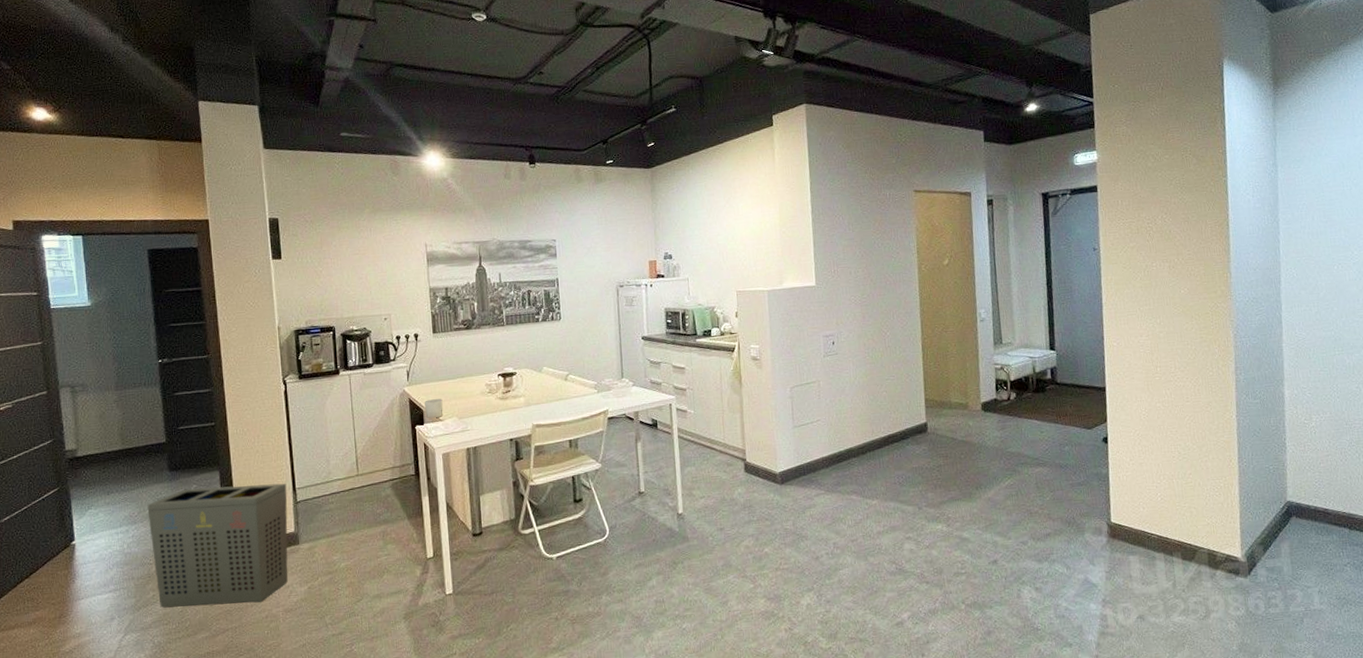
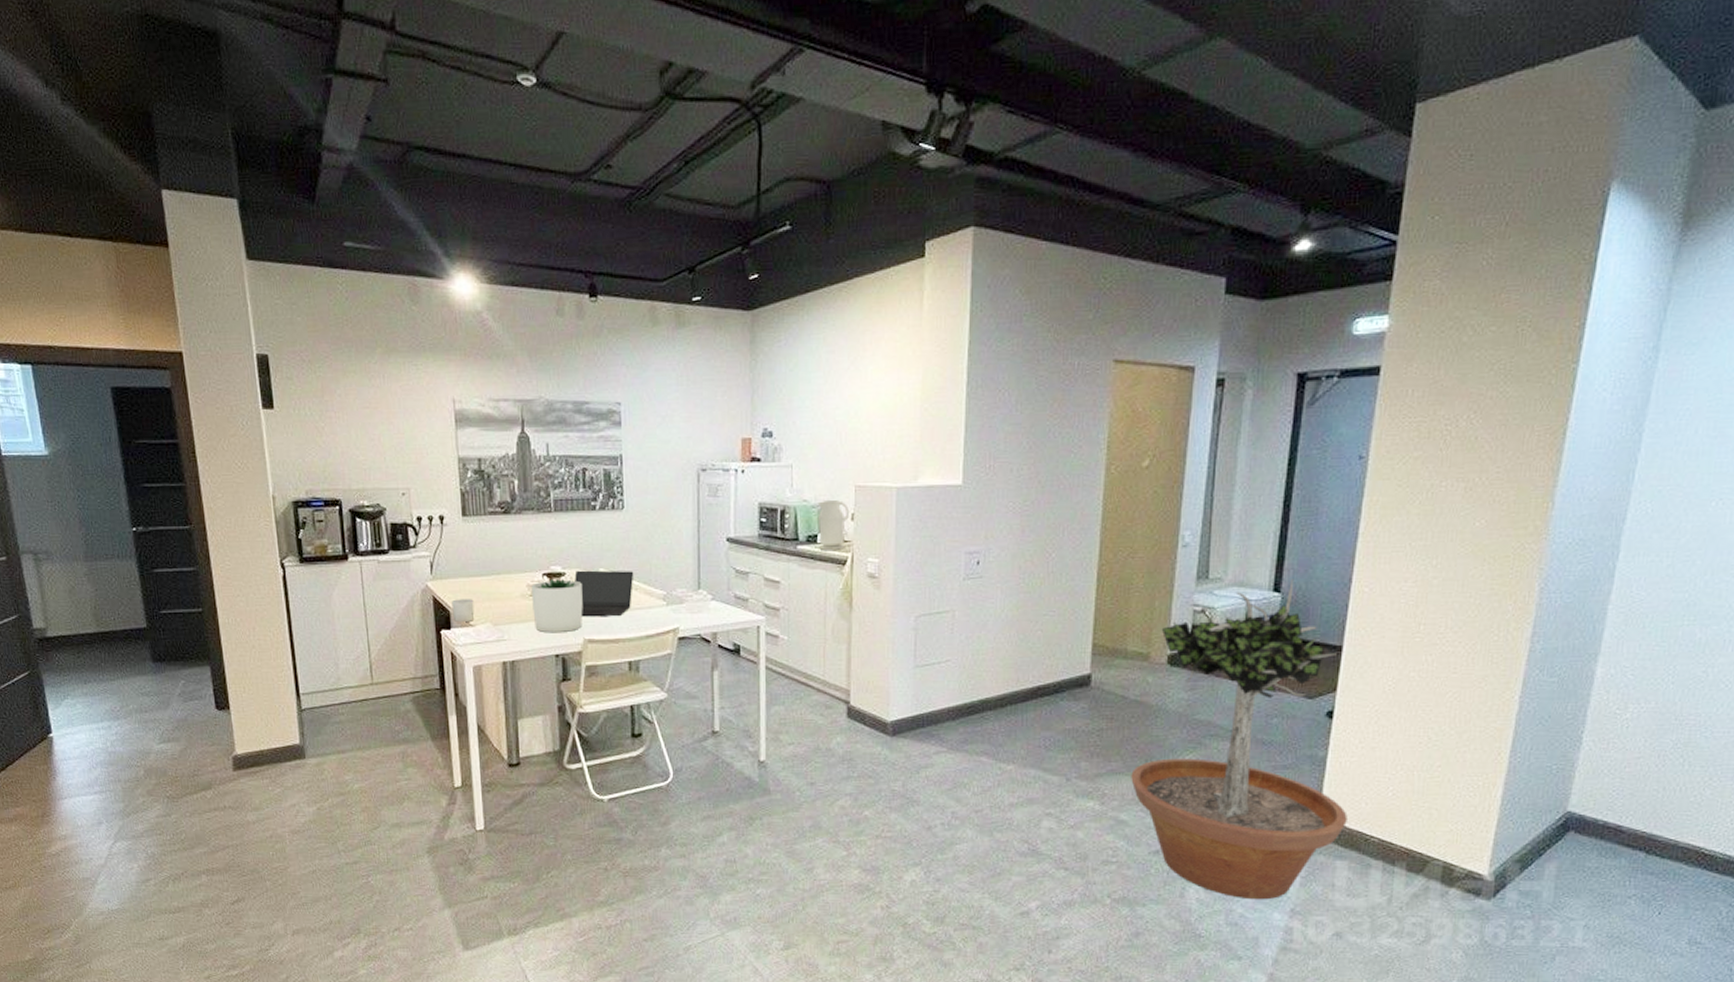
recycling bin: present [147,483,288,608] -> none [130,684,294,820]
planter: none [489,377,531,422] -> present [531,579,583,633]
laptop: none [524,367,571,406] -> present [574,570,634,617]
water jug: none [709,303,734,342] -> present [817,500,849,551]
potted tree: none [967,340,1132,595] -> present [1131,579,1347,900]

